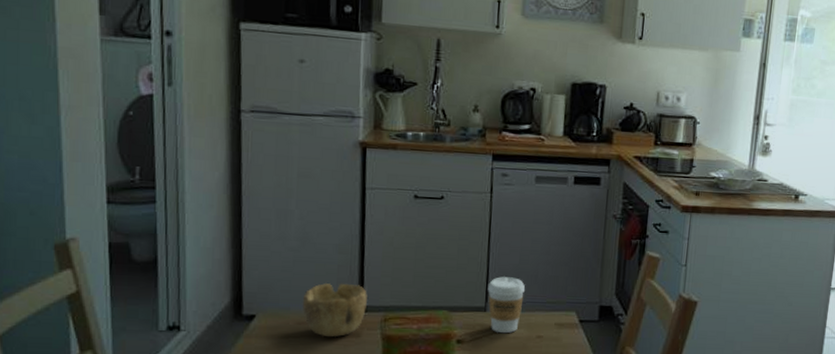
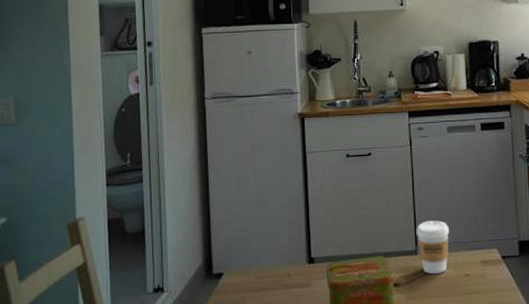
bowl: present [301,283,367,338] -> none [260,238,314,289]

